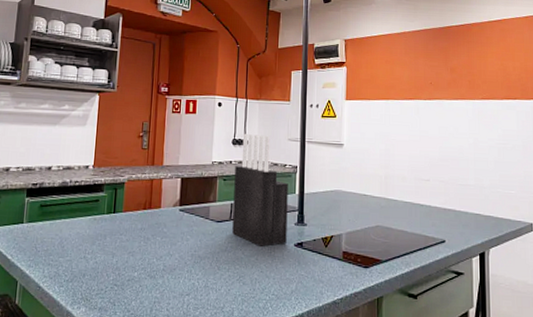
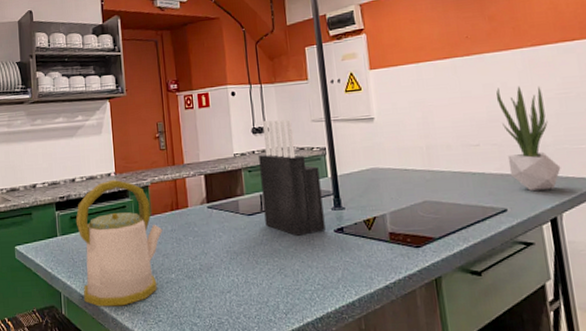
kettle: none [41,172,132,301] -> present [75,179,163,307]
potted plant: none [448,132,493,227] -> present [496,86,561,191]

